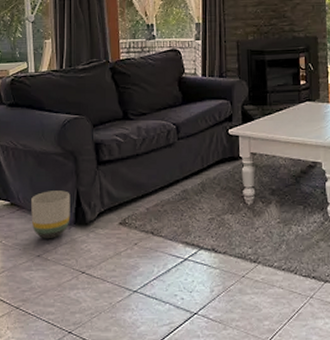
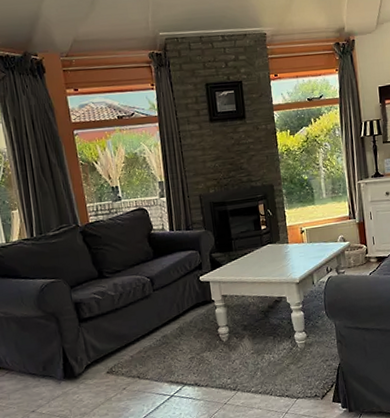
planter: present [31,190,70,239] -> none [19,349,59,396]

